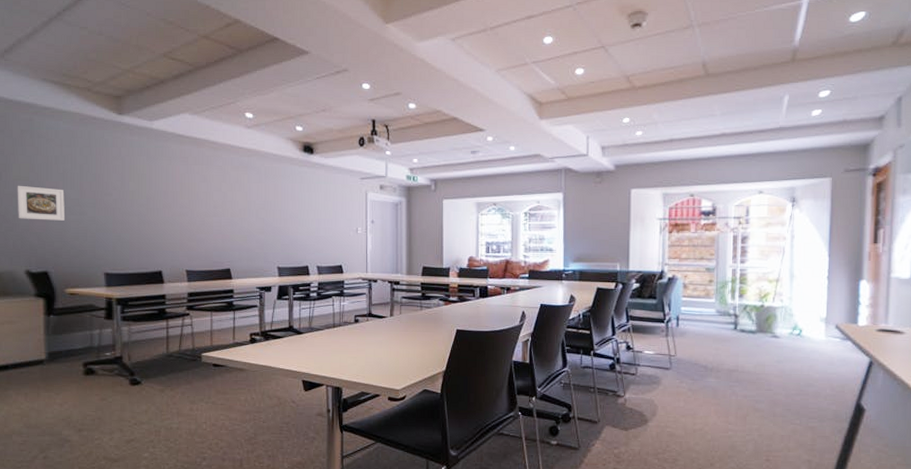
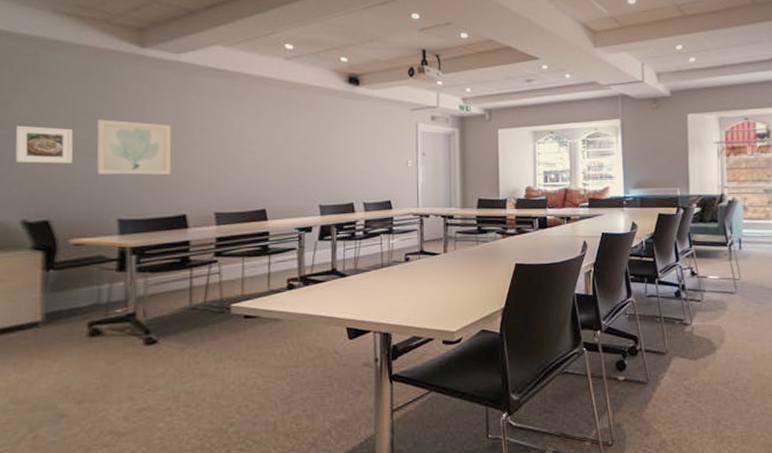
wall art: none [84,181,148,234] -> present [97,119,172,175]

